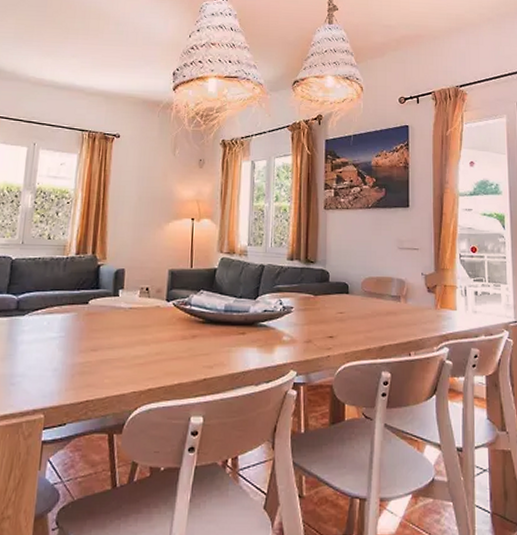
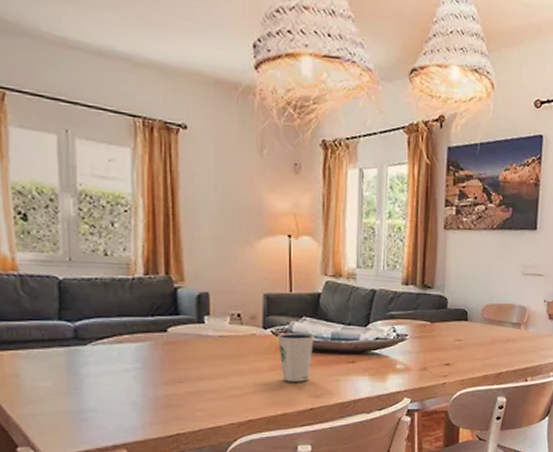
dixie cup: none [178,304,211,352] -> present [277,332,316,382]

